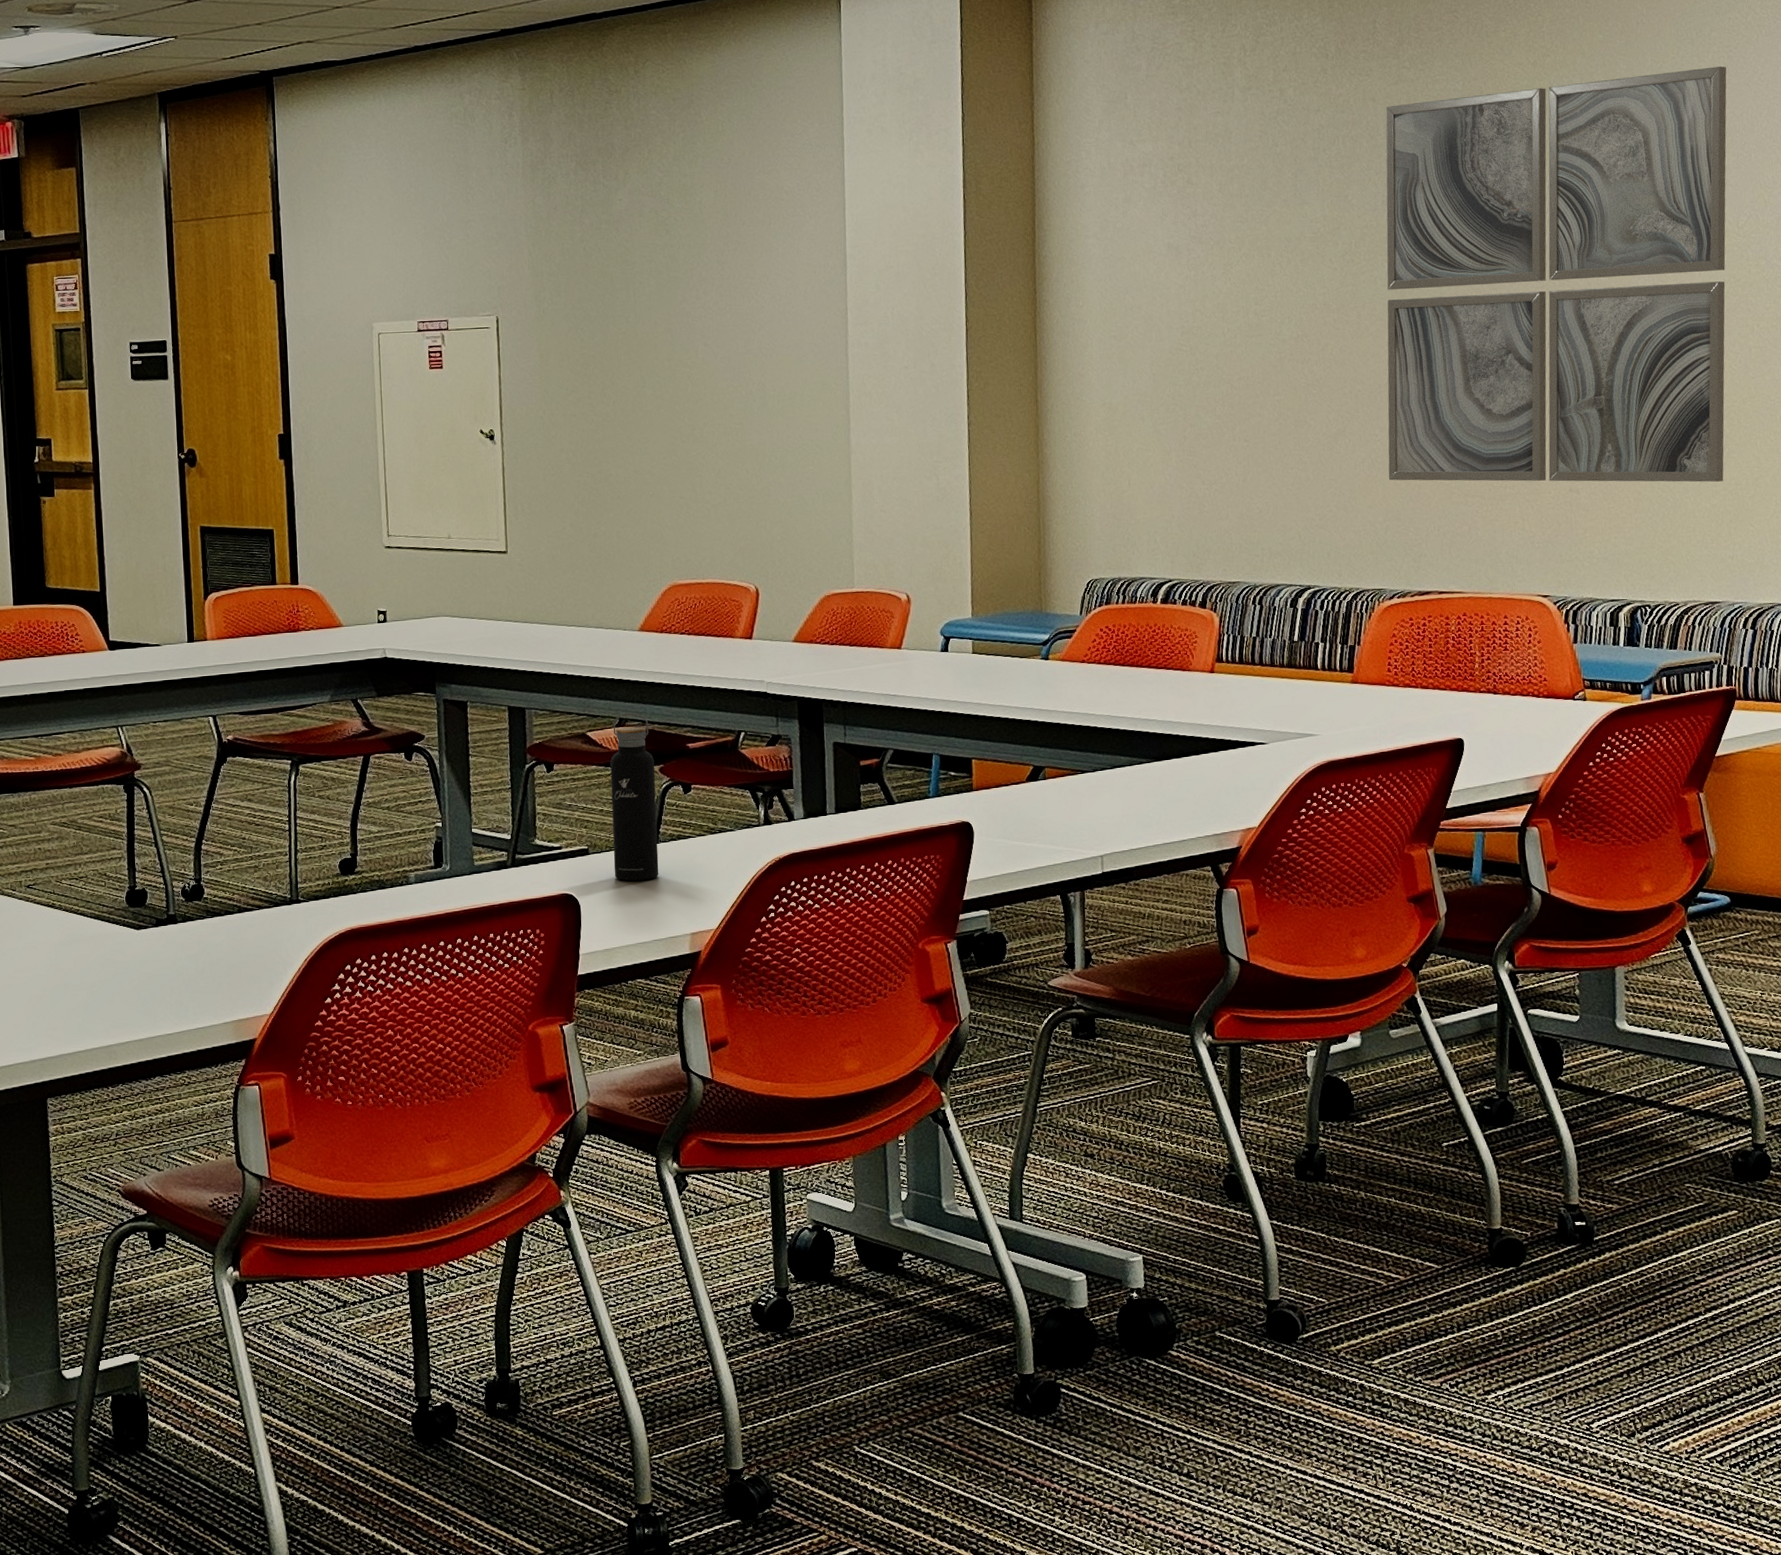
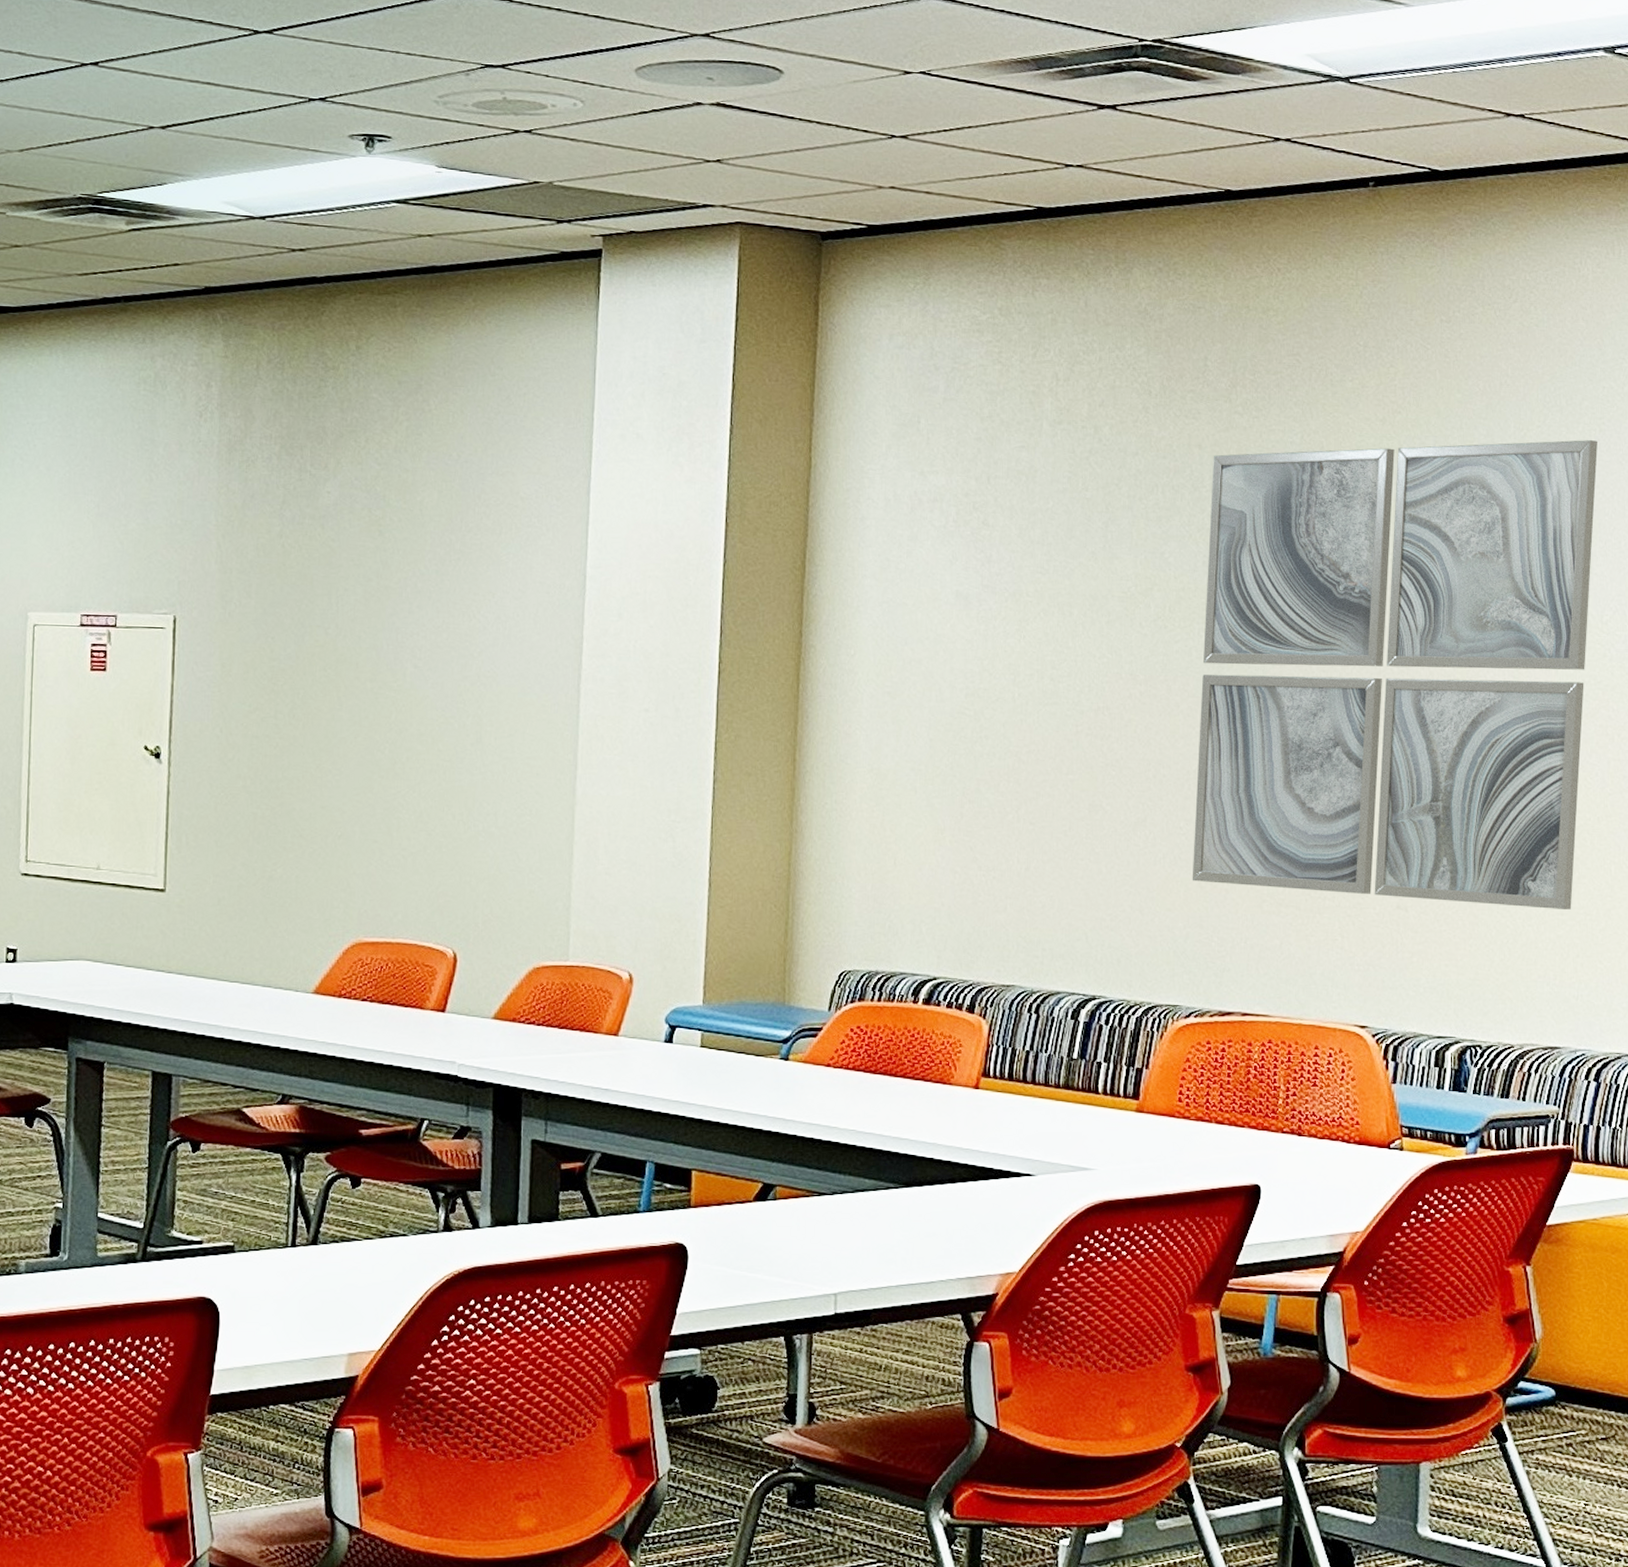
water bottle: present [610,712,659,881] -> none [262,1088,320,1287]

